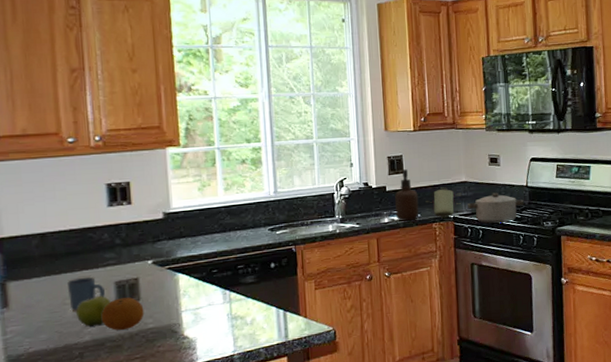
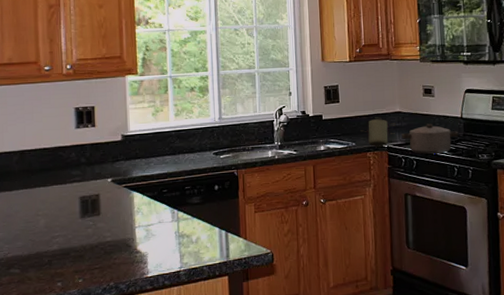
mug: present [68,277,105,311] -> none [41,192,71,222]
fruit: present [76,295,111,327] -> none [47,209,76,237]
fruit: present [101,297,144,330] -> none [67,212,104,242]
soap dispenser: present [395,169,419,221] -> none [331,99,354,149]

